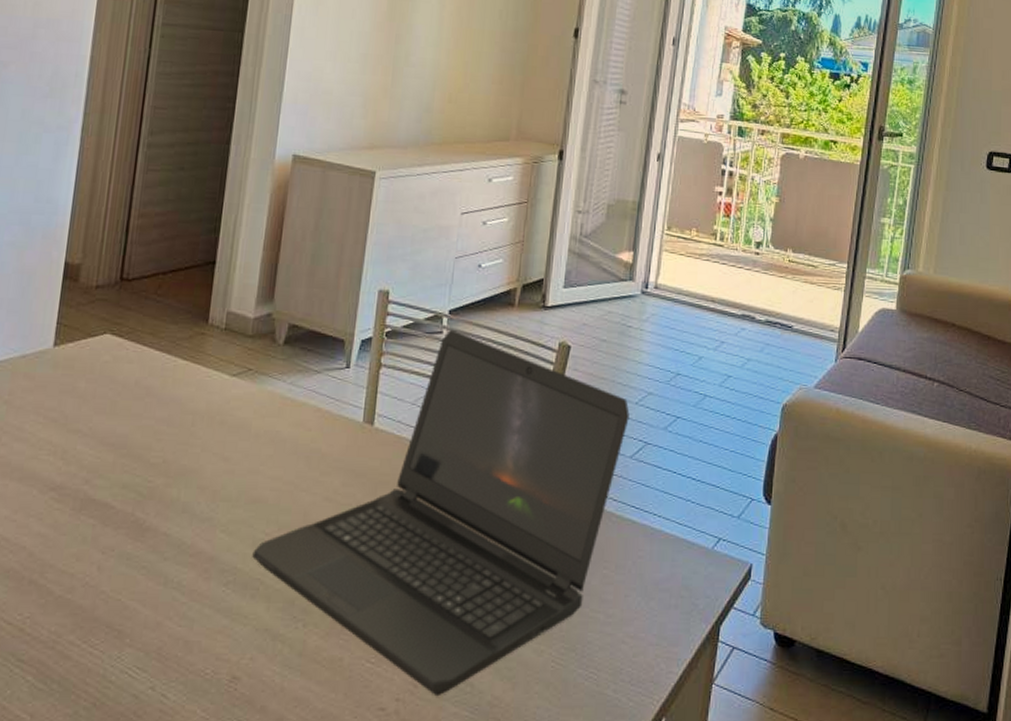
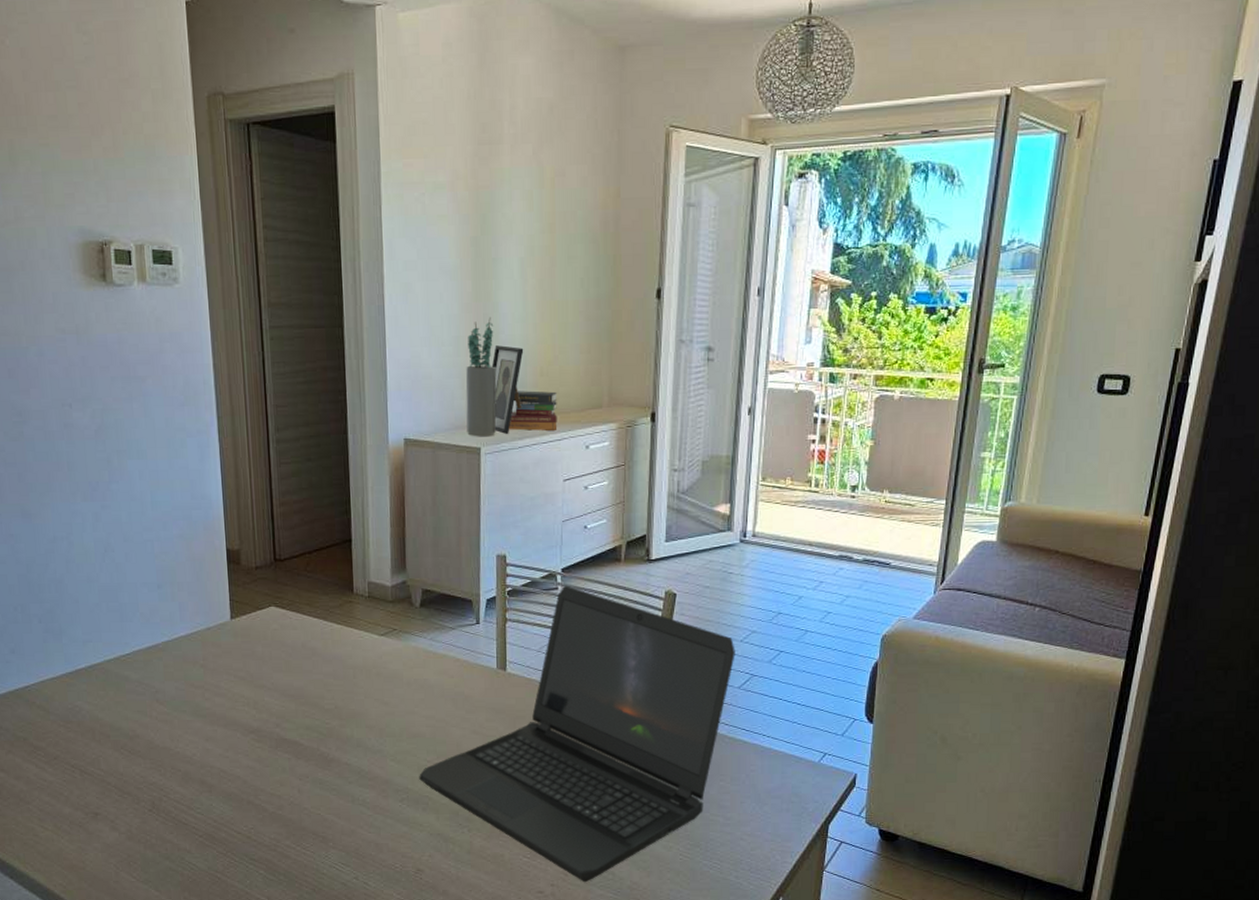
vase: none [363,38,406,161] -> present [465,317,497,437]
picture frame: none [393,67,434,161] -> present [491,345,524,435]
books: none [409,115,464,160] -> present [509,391,557,431]

